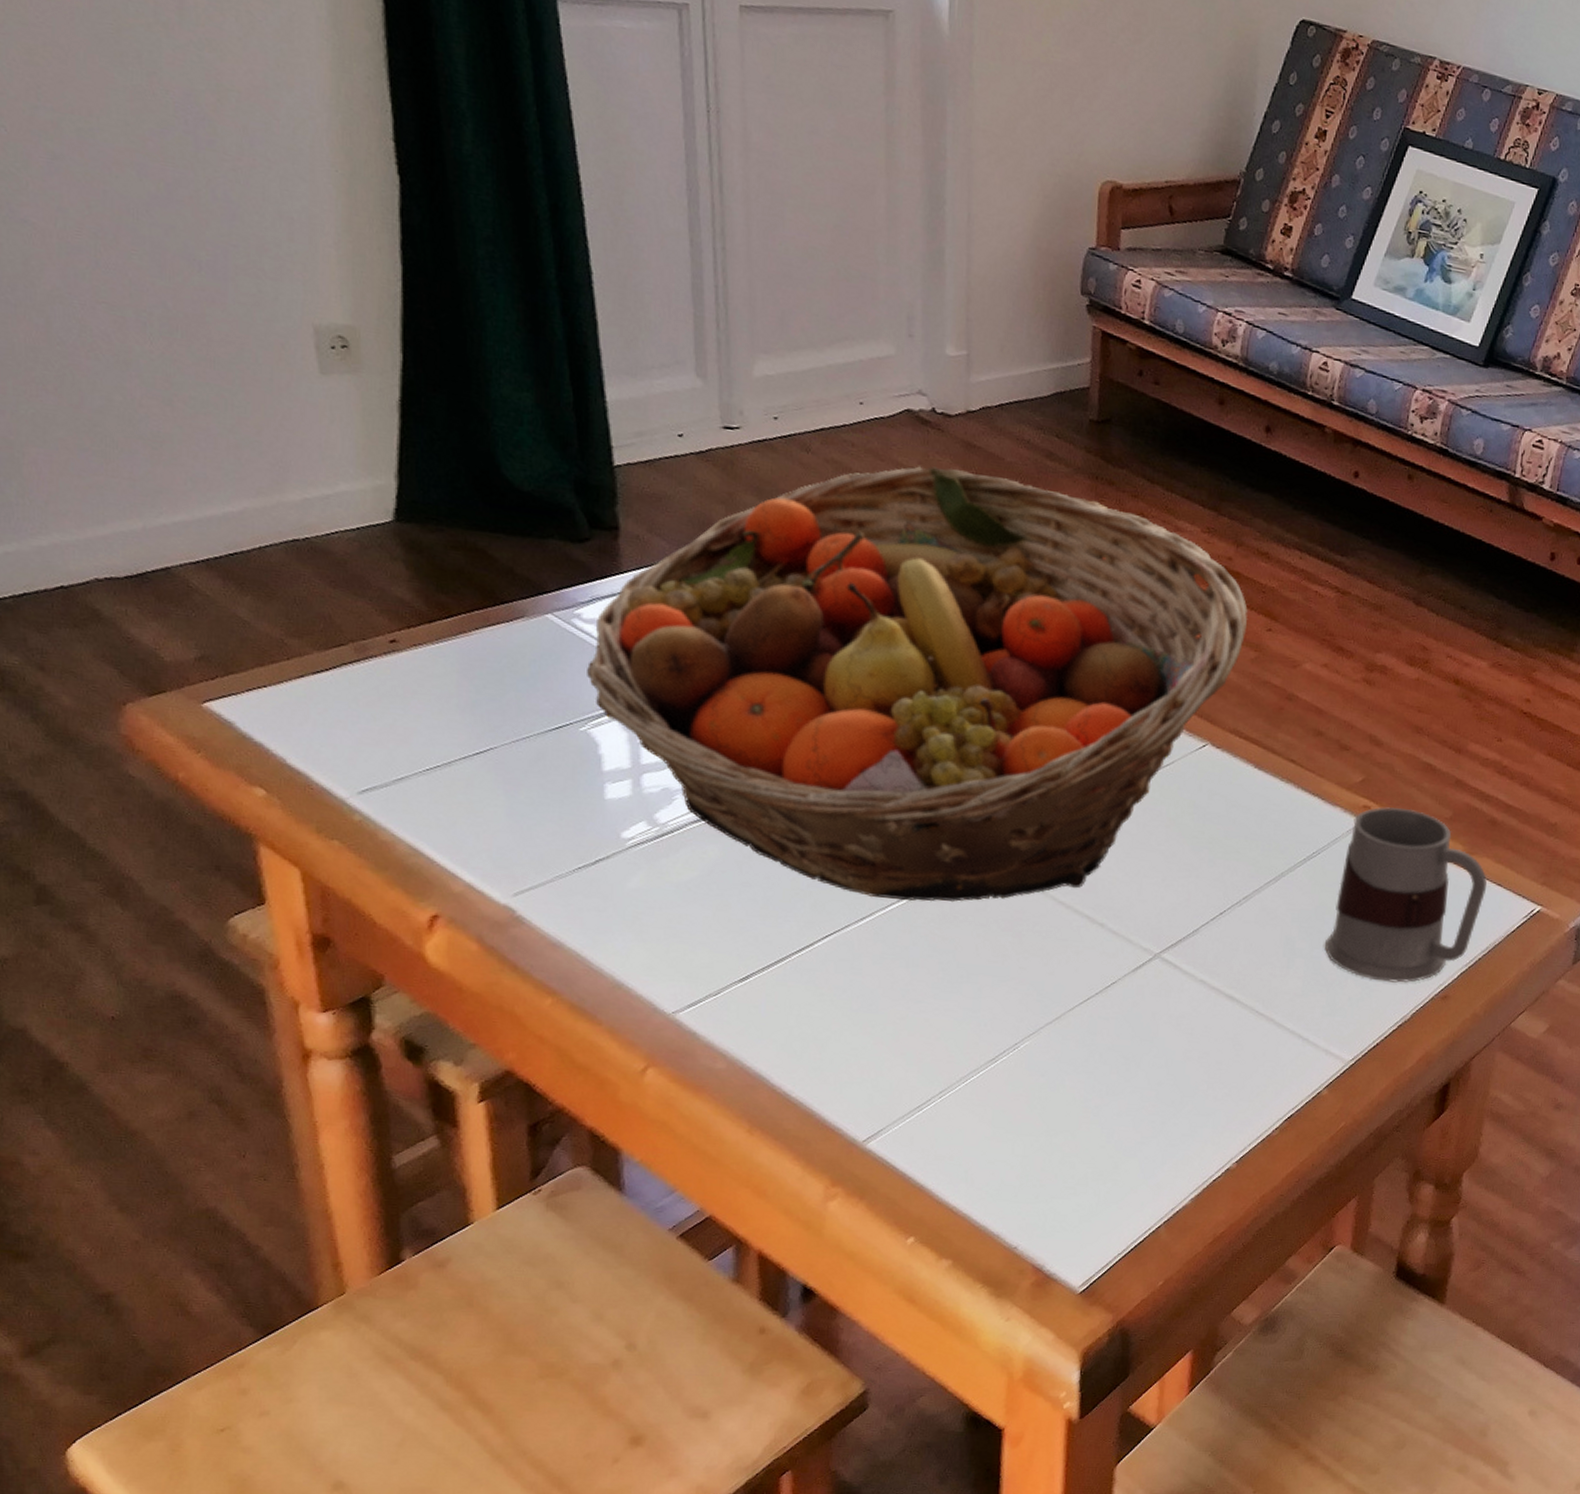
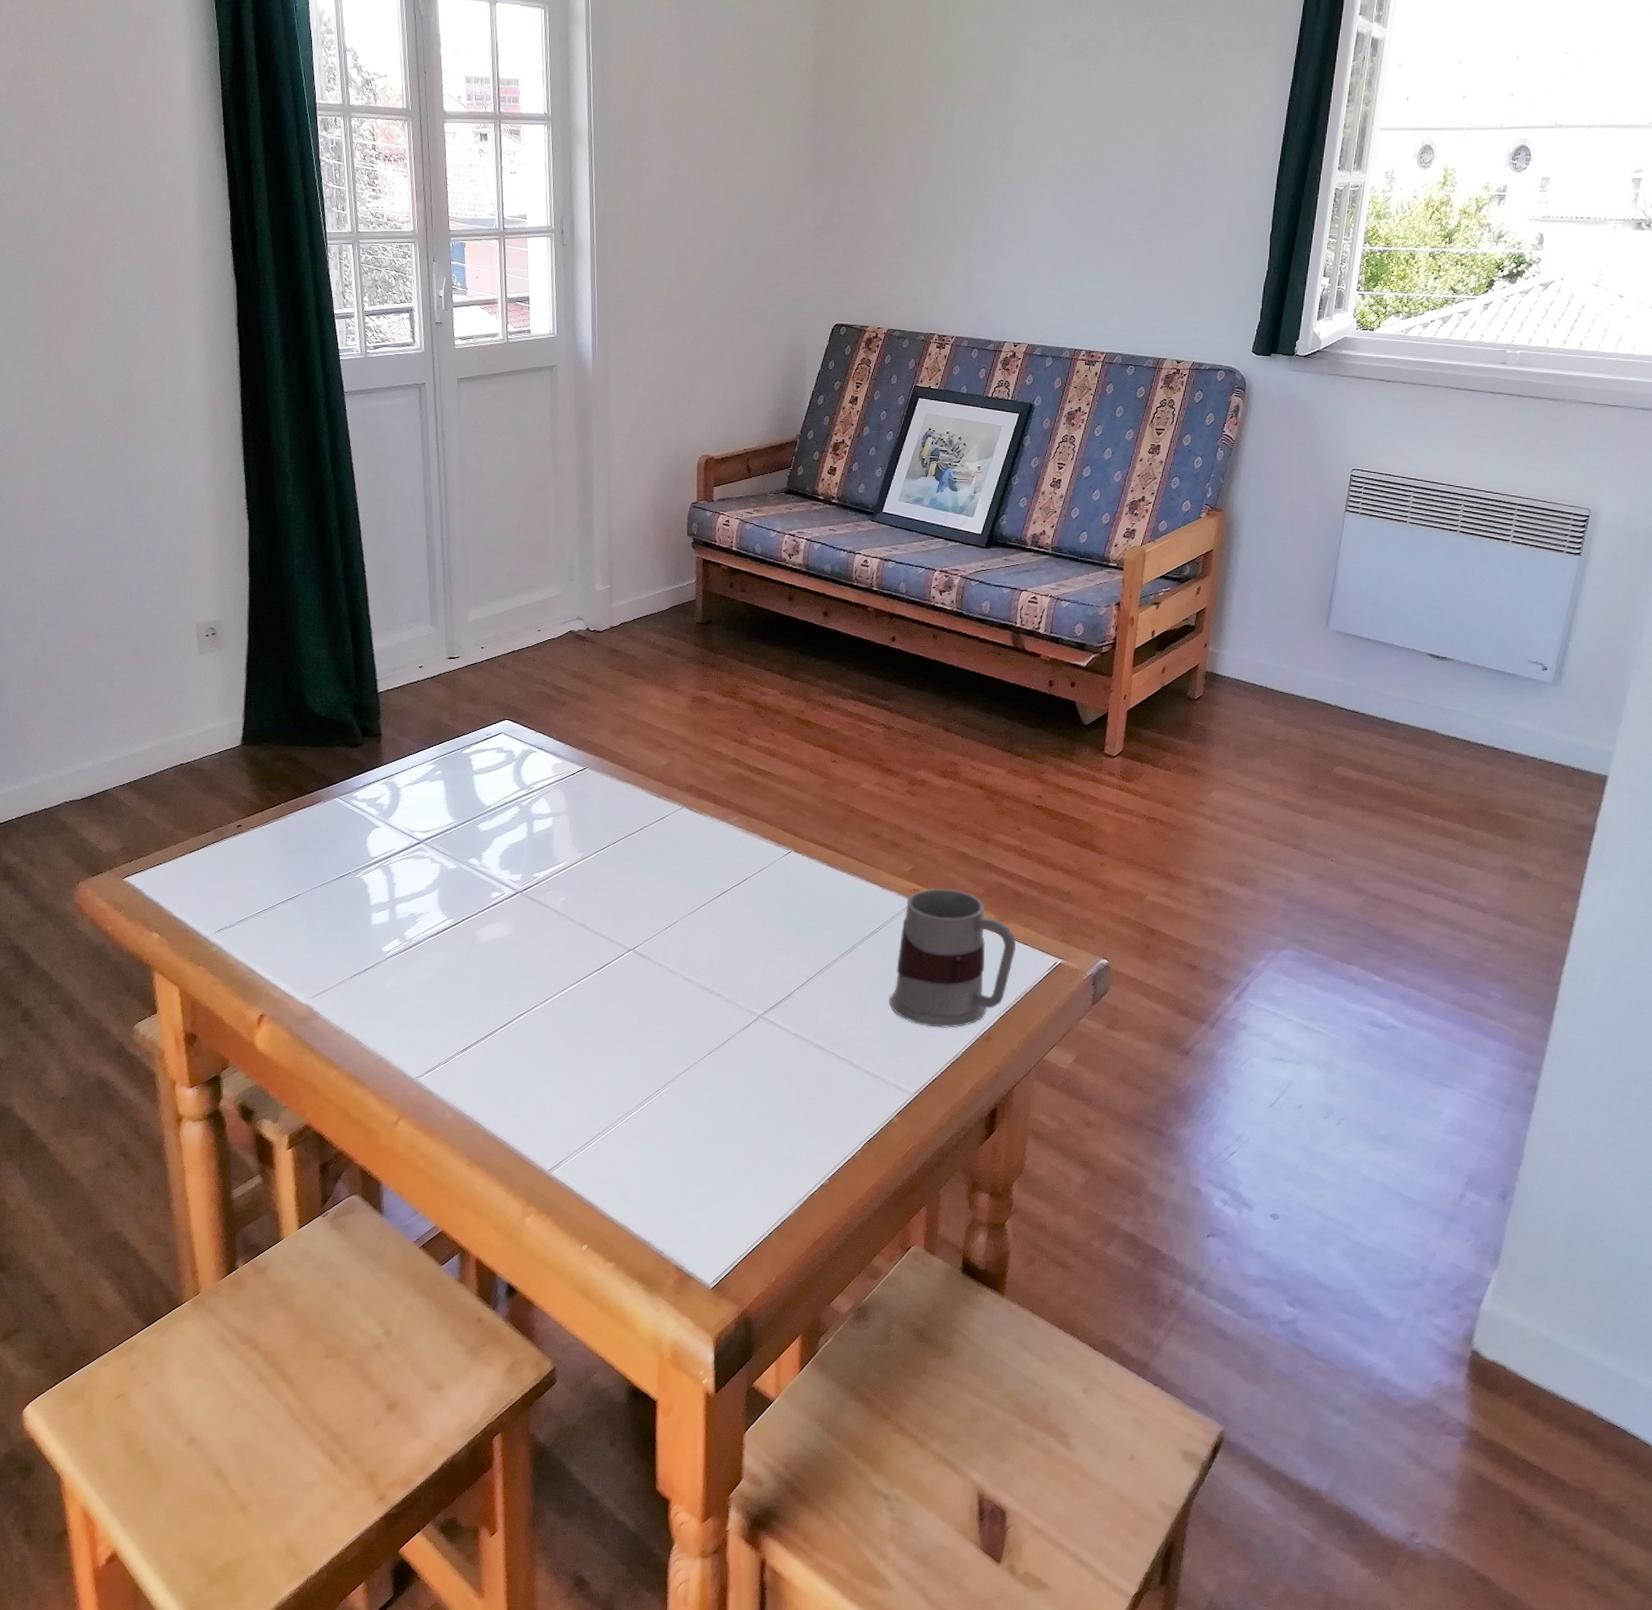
fruit basket: present [587,466,1248,902] -> none [360,668,818,985]

